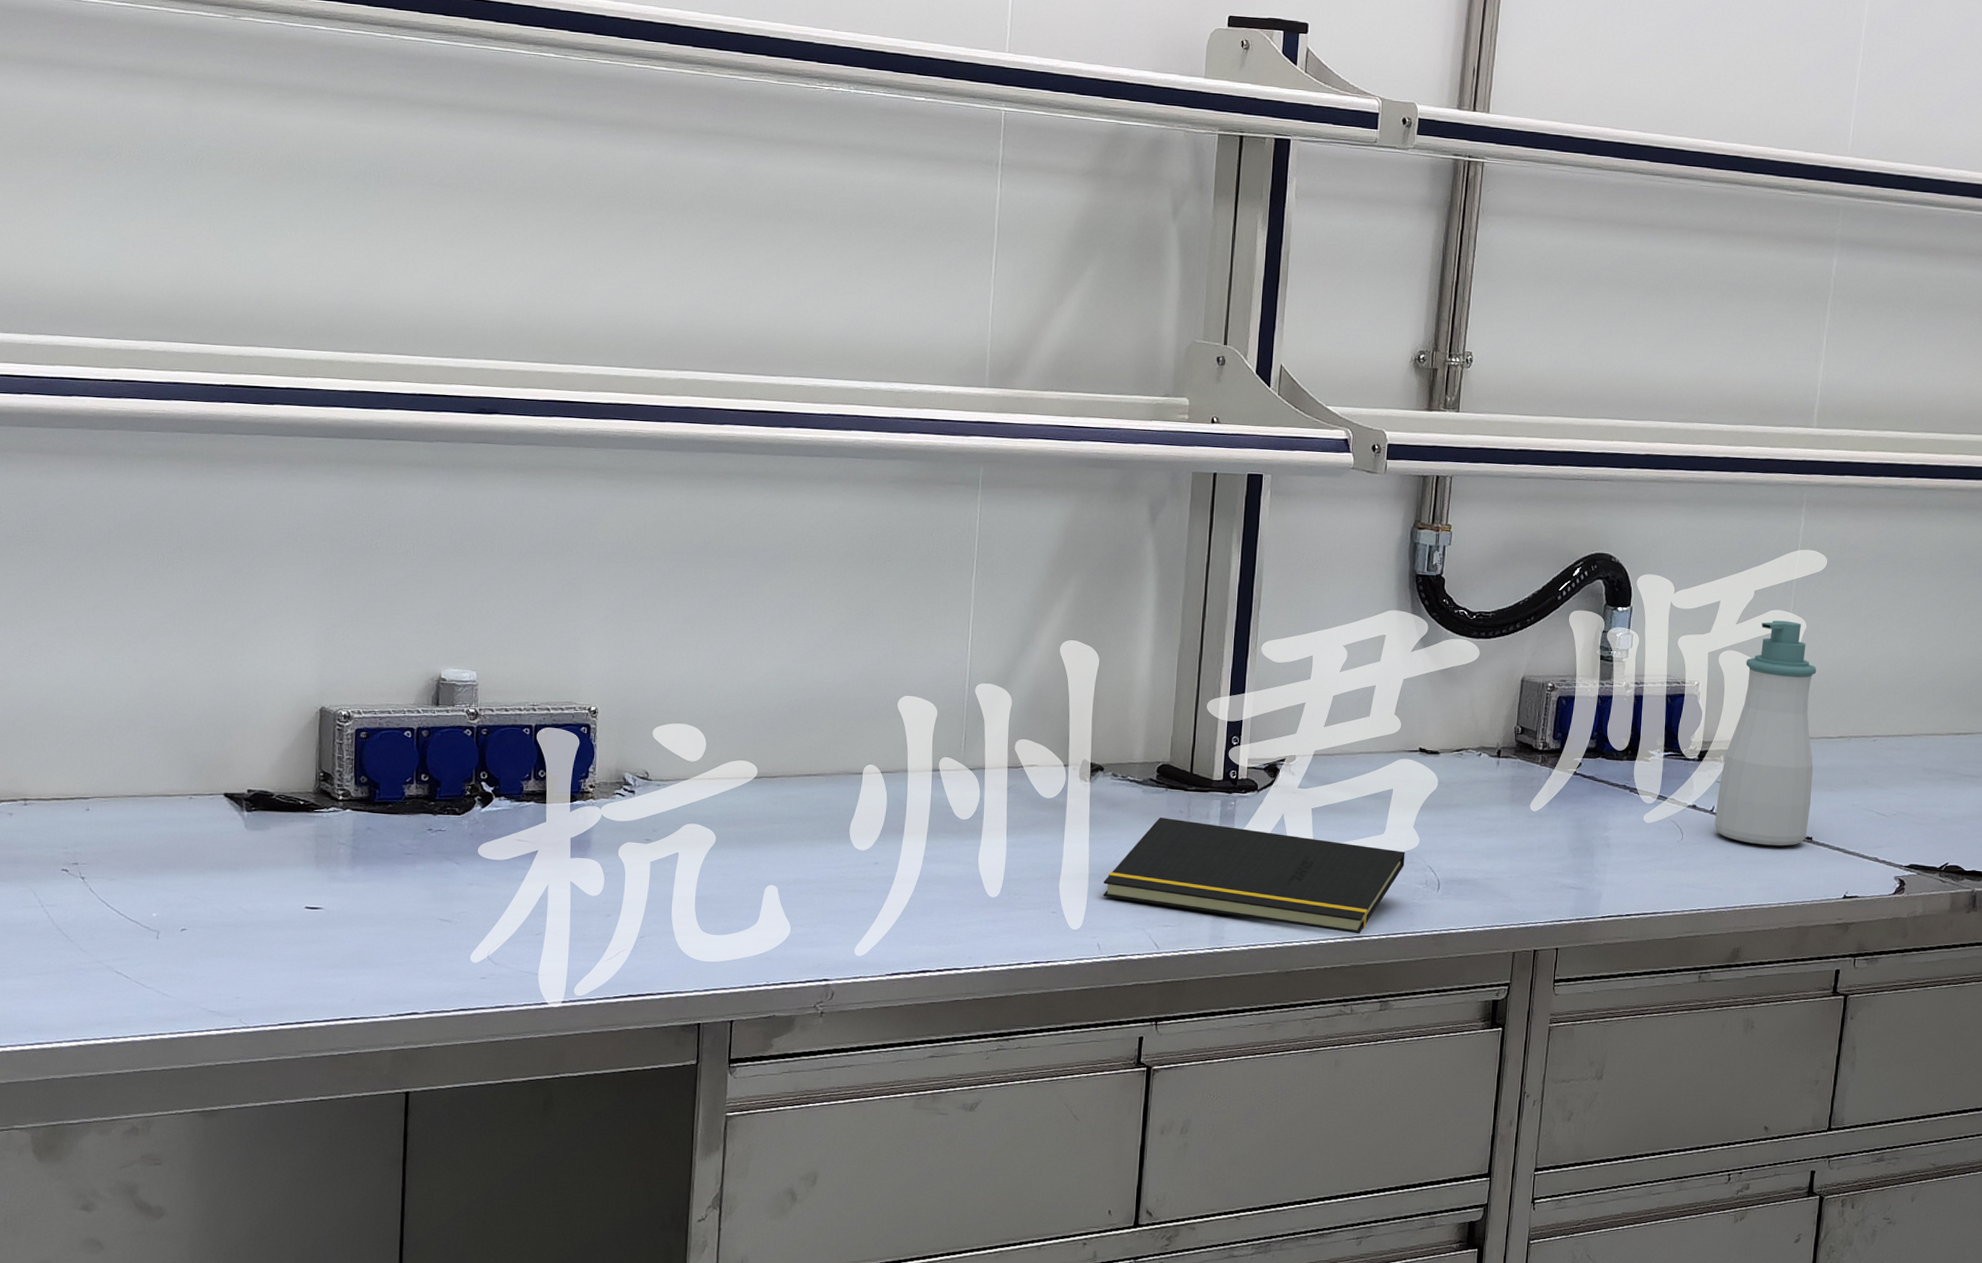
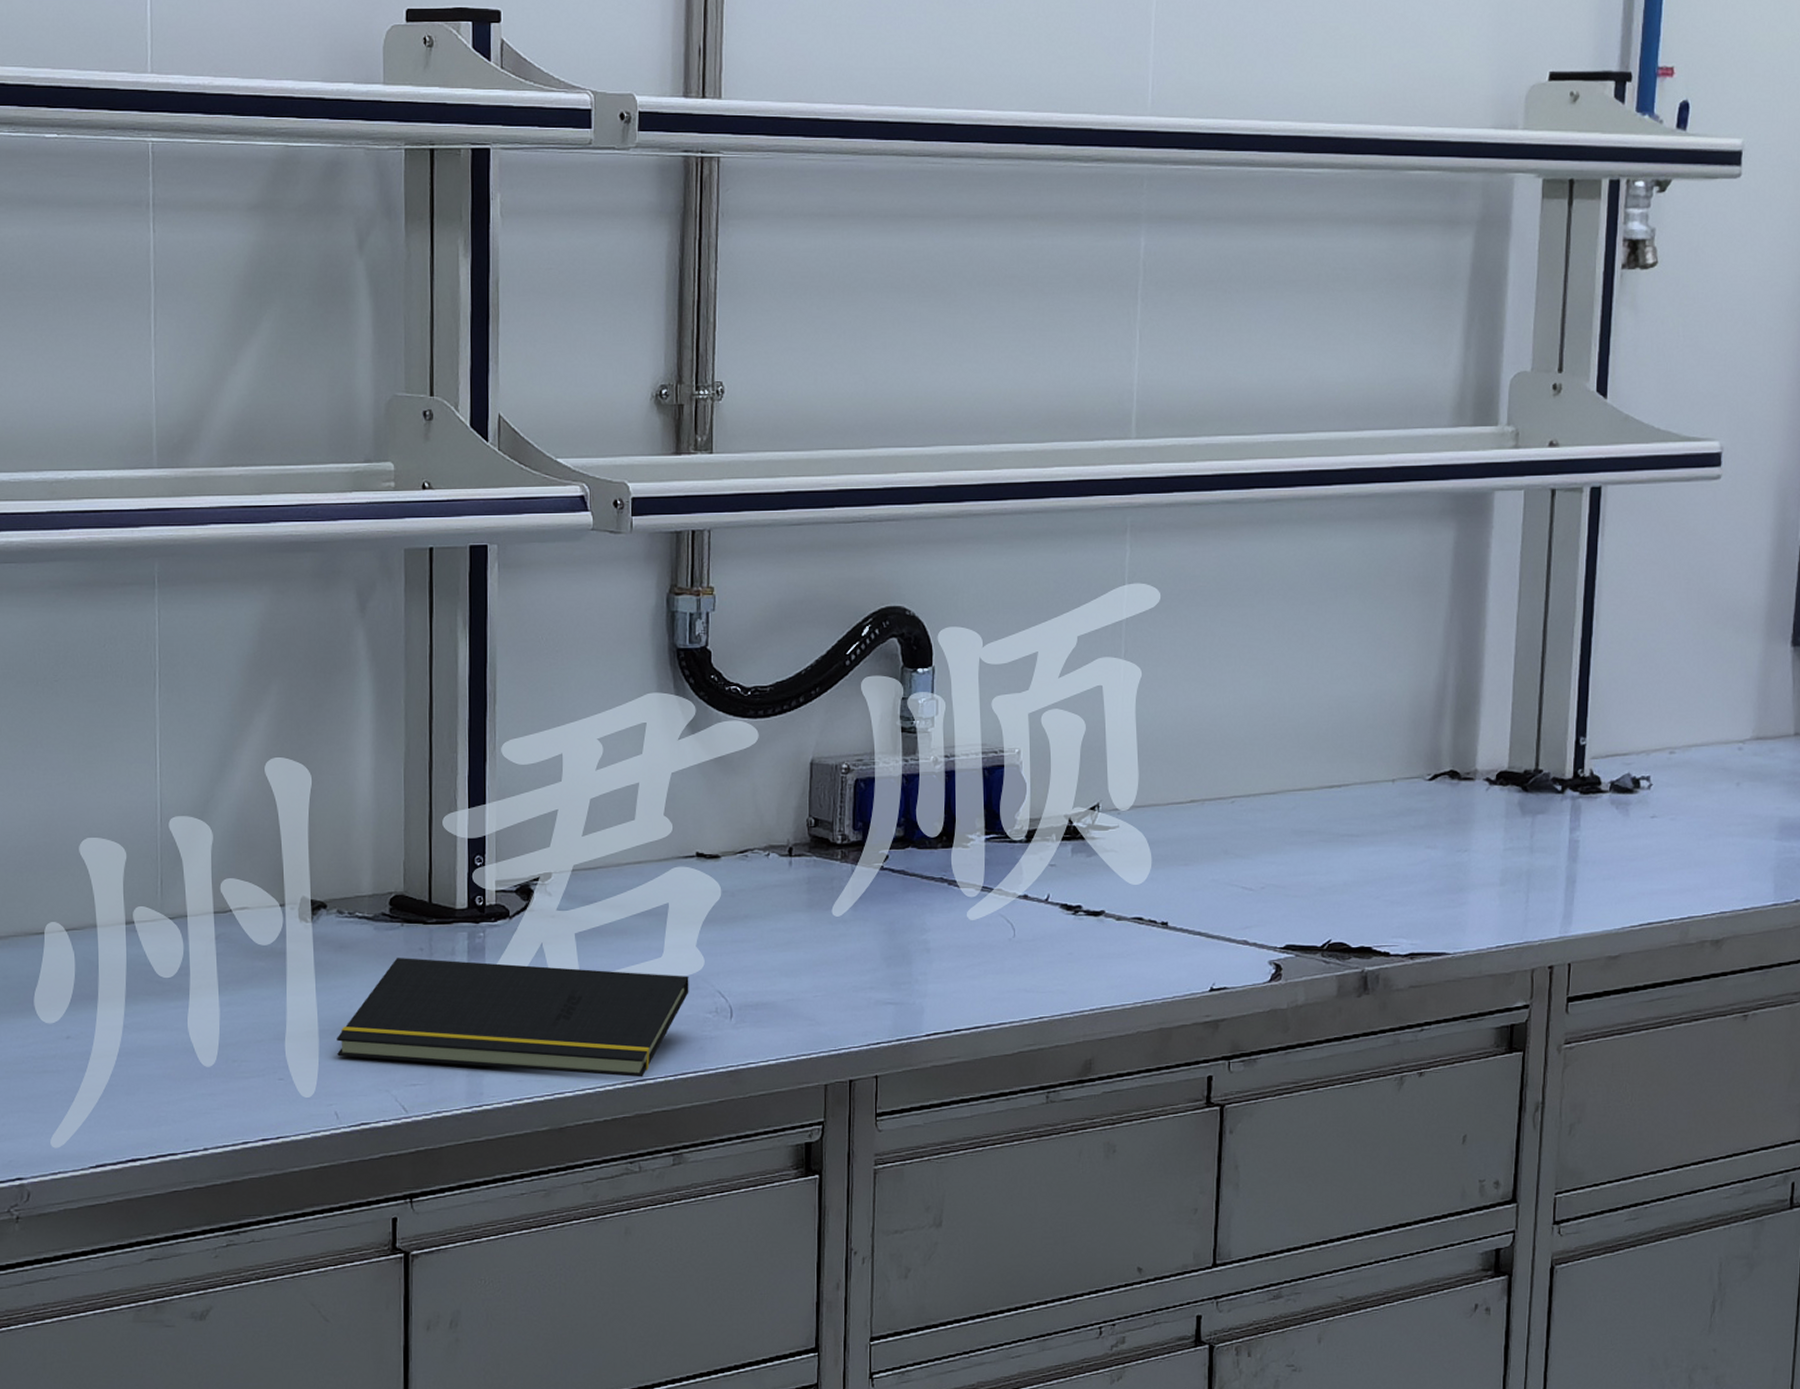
soap bottle: present [1715,620,1817,846] -> none [1051,669,1163,936]

